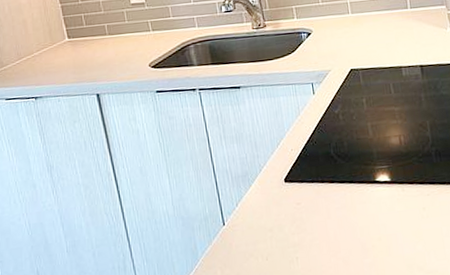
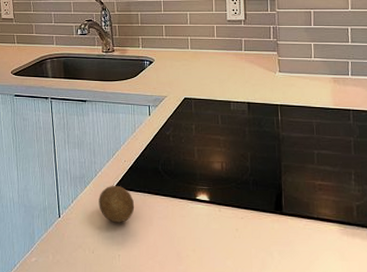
fruit: none [266,178,309,222] -> present [99,185,135,223]

